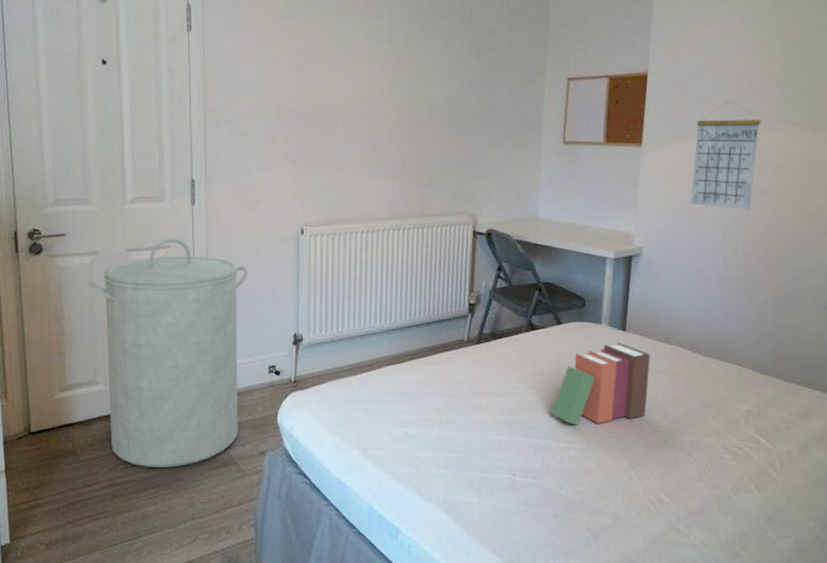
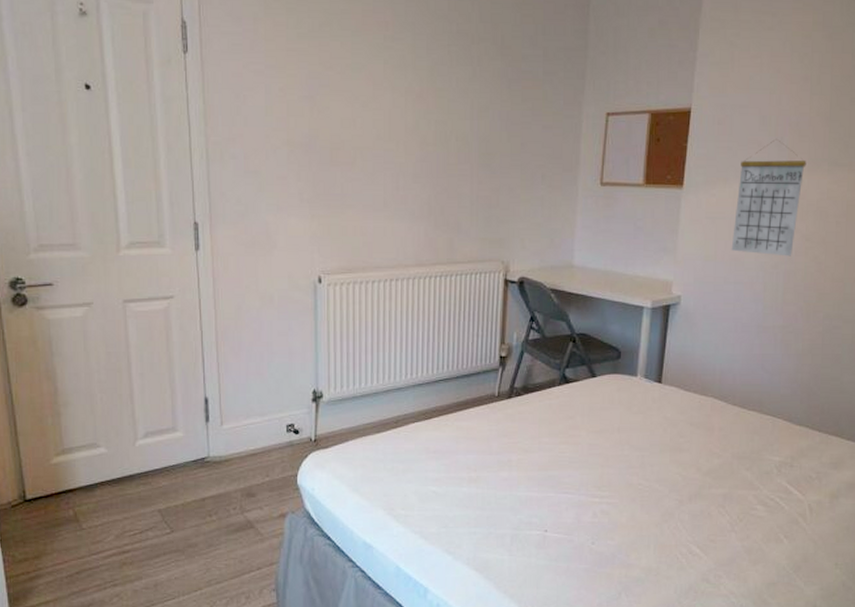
laundry hamper: present [88,238,248,467] -> none [82,288,262,533]
books: present [551,343,650,425] -> none [584,395,685,480]

